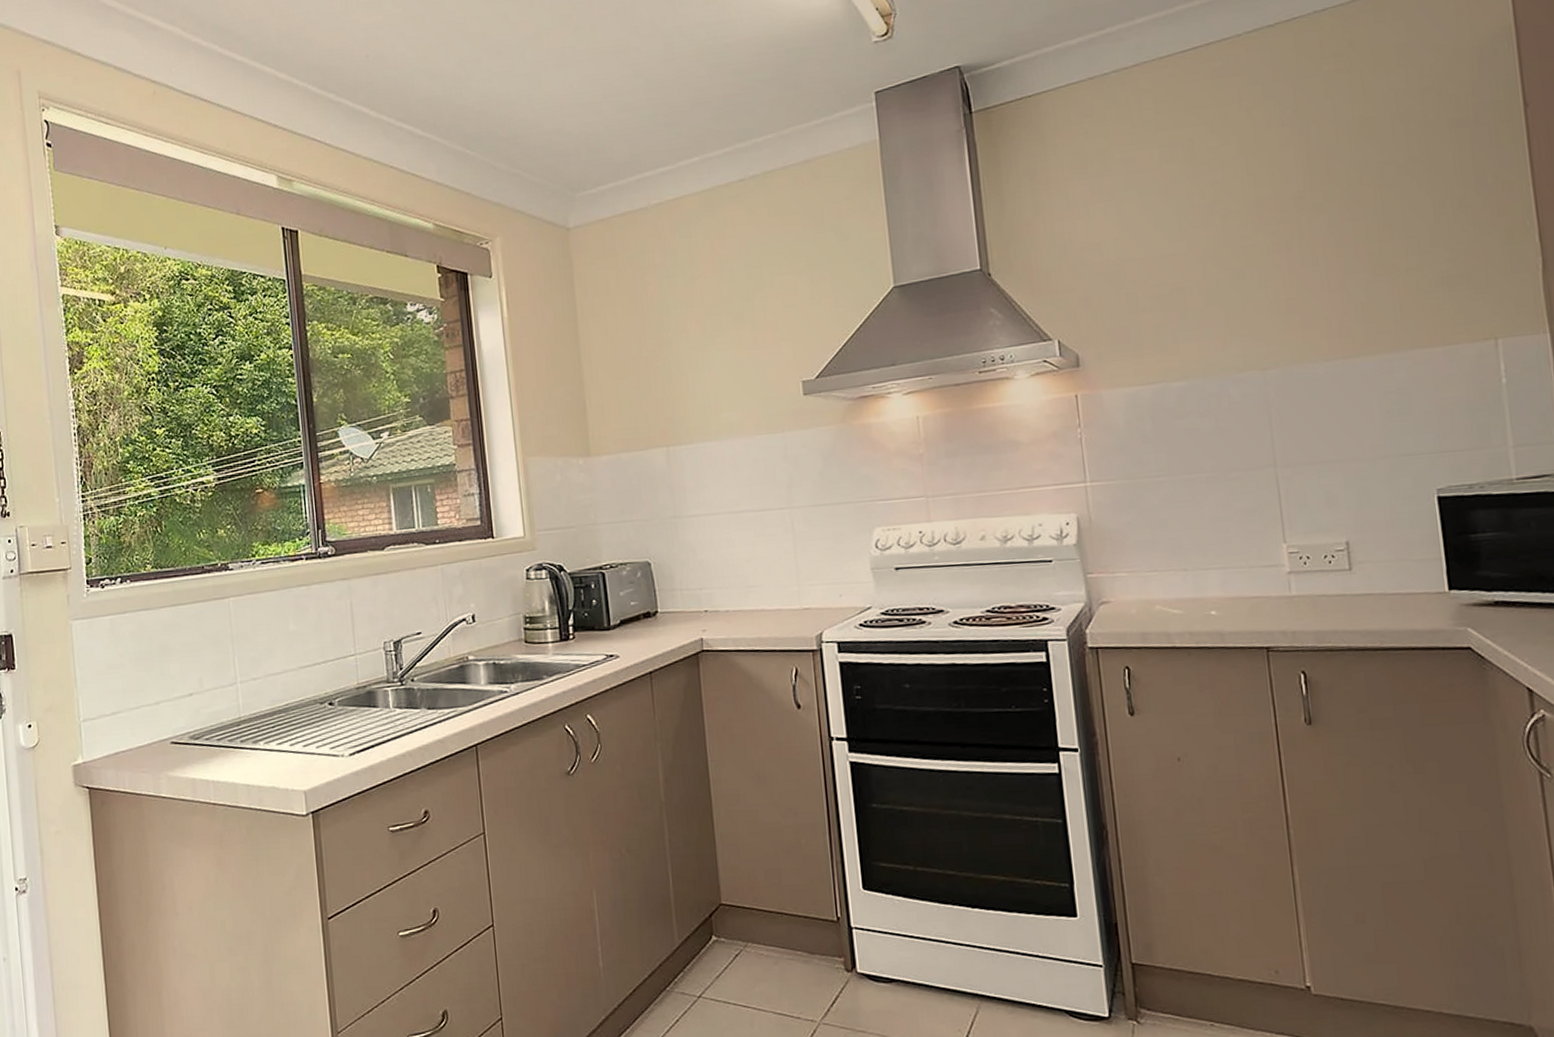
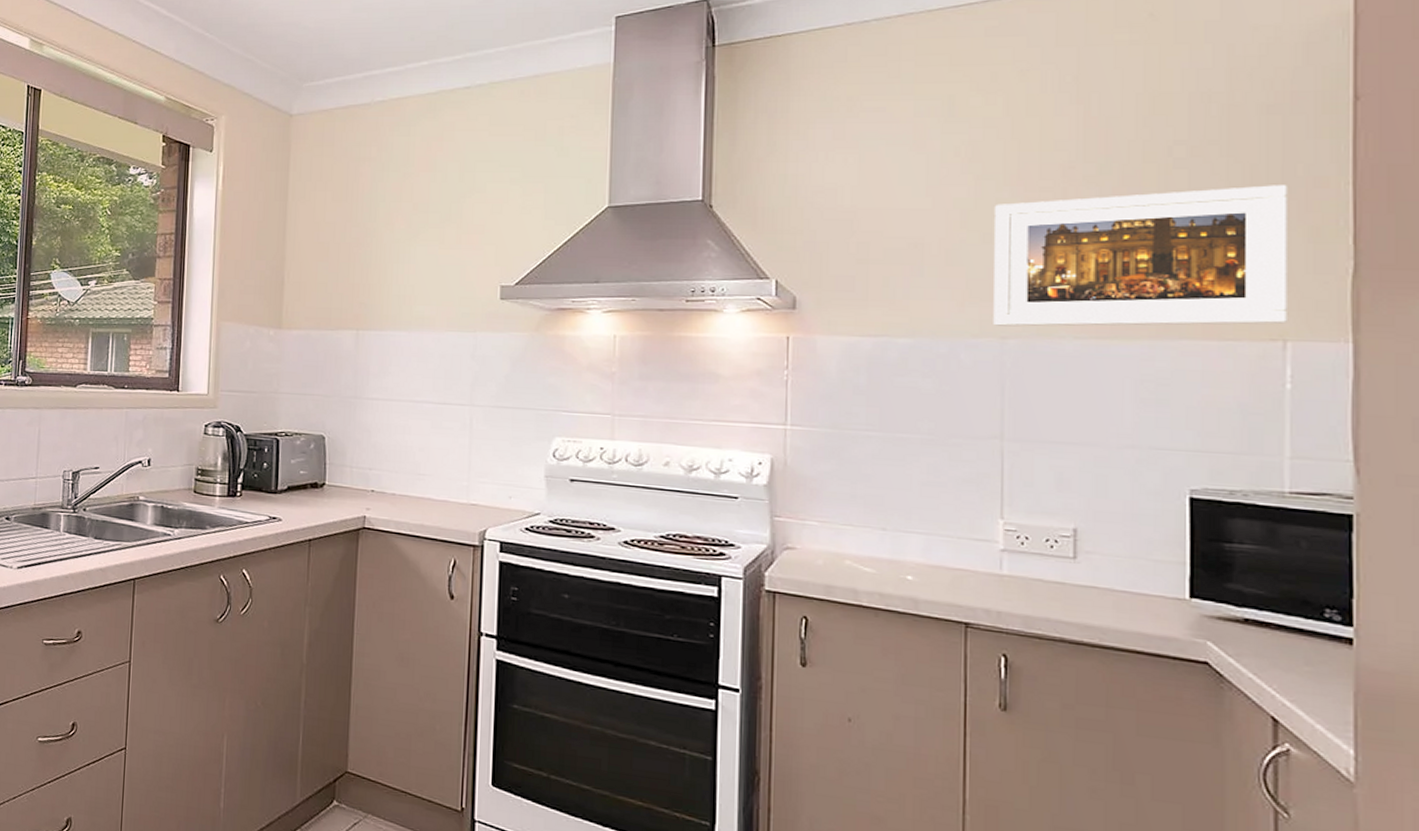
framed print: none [1240,193,1497,359] -> present [993,185,1289,327]

